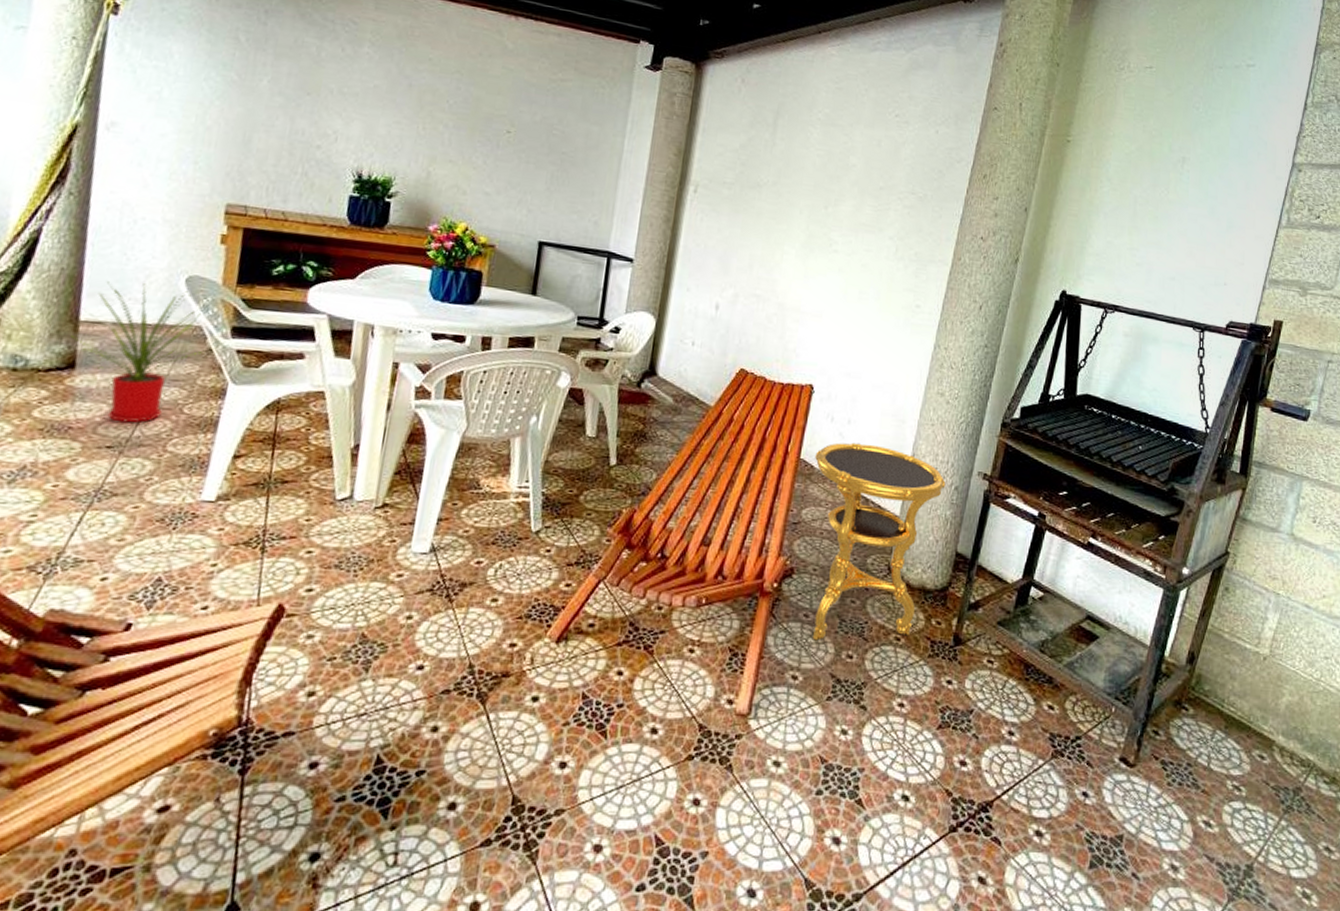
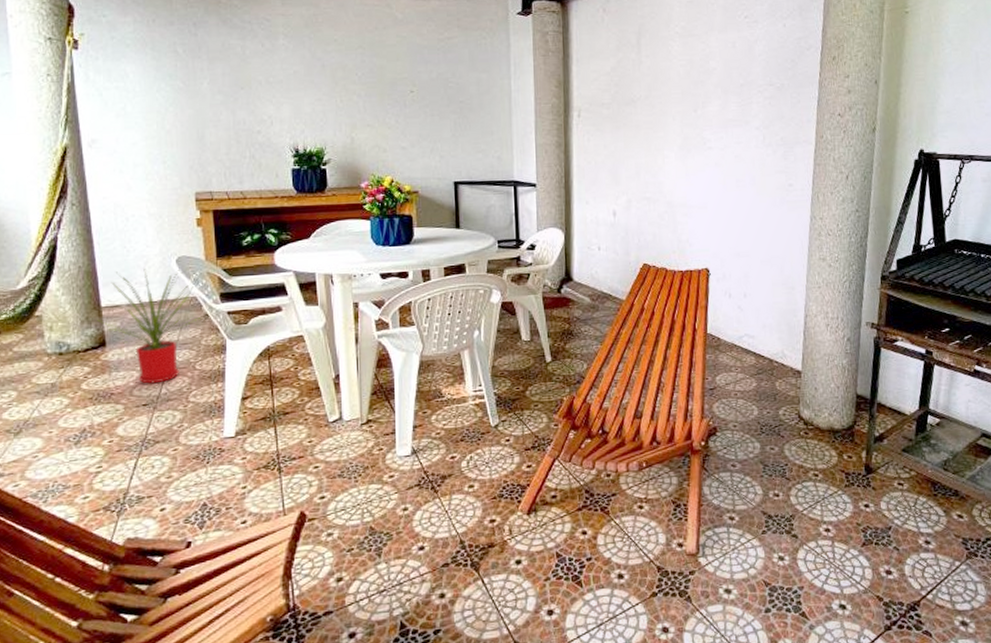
side table: present [813,442,946,641] -> none [720,312,839,486]

